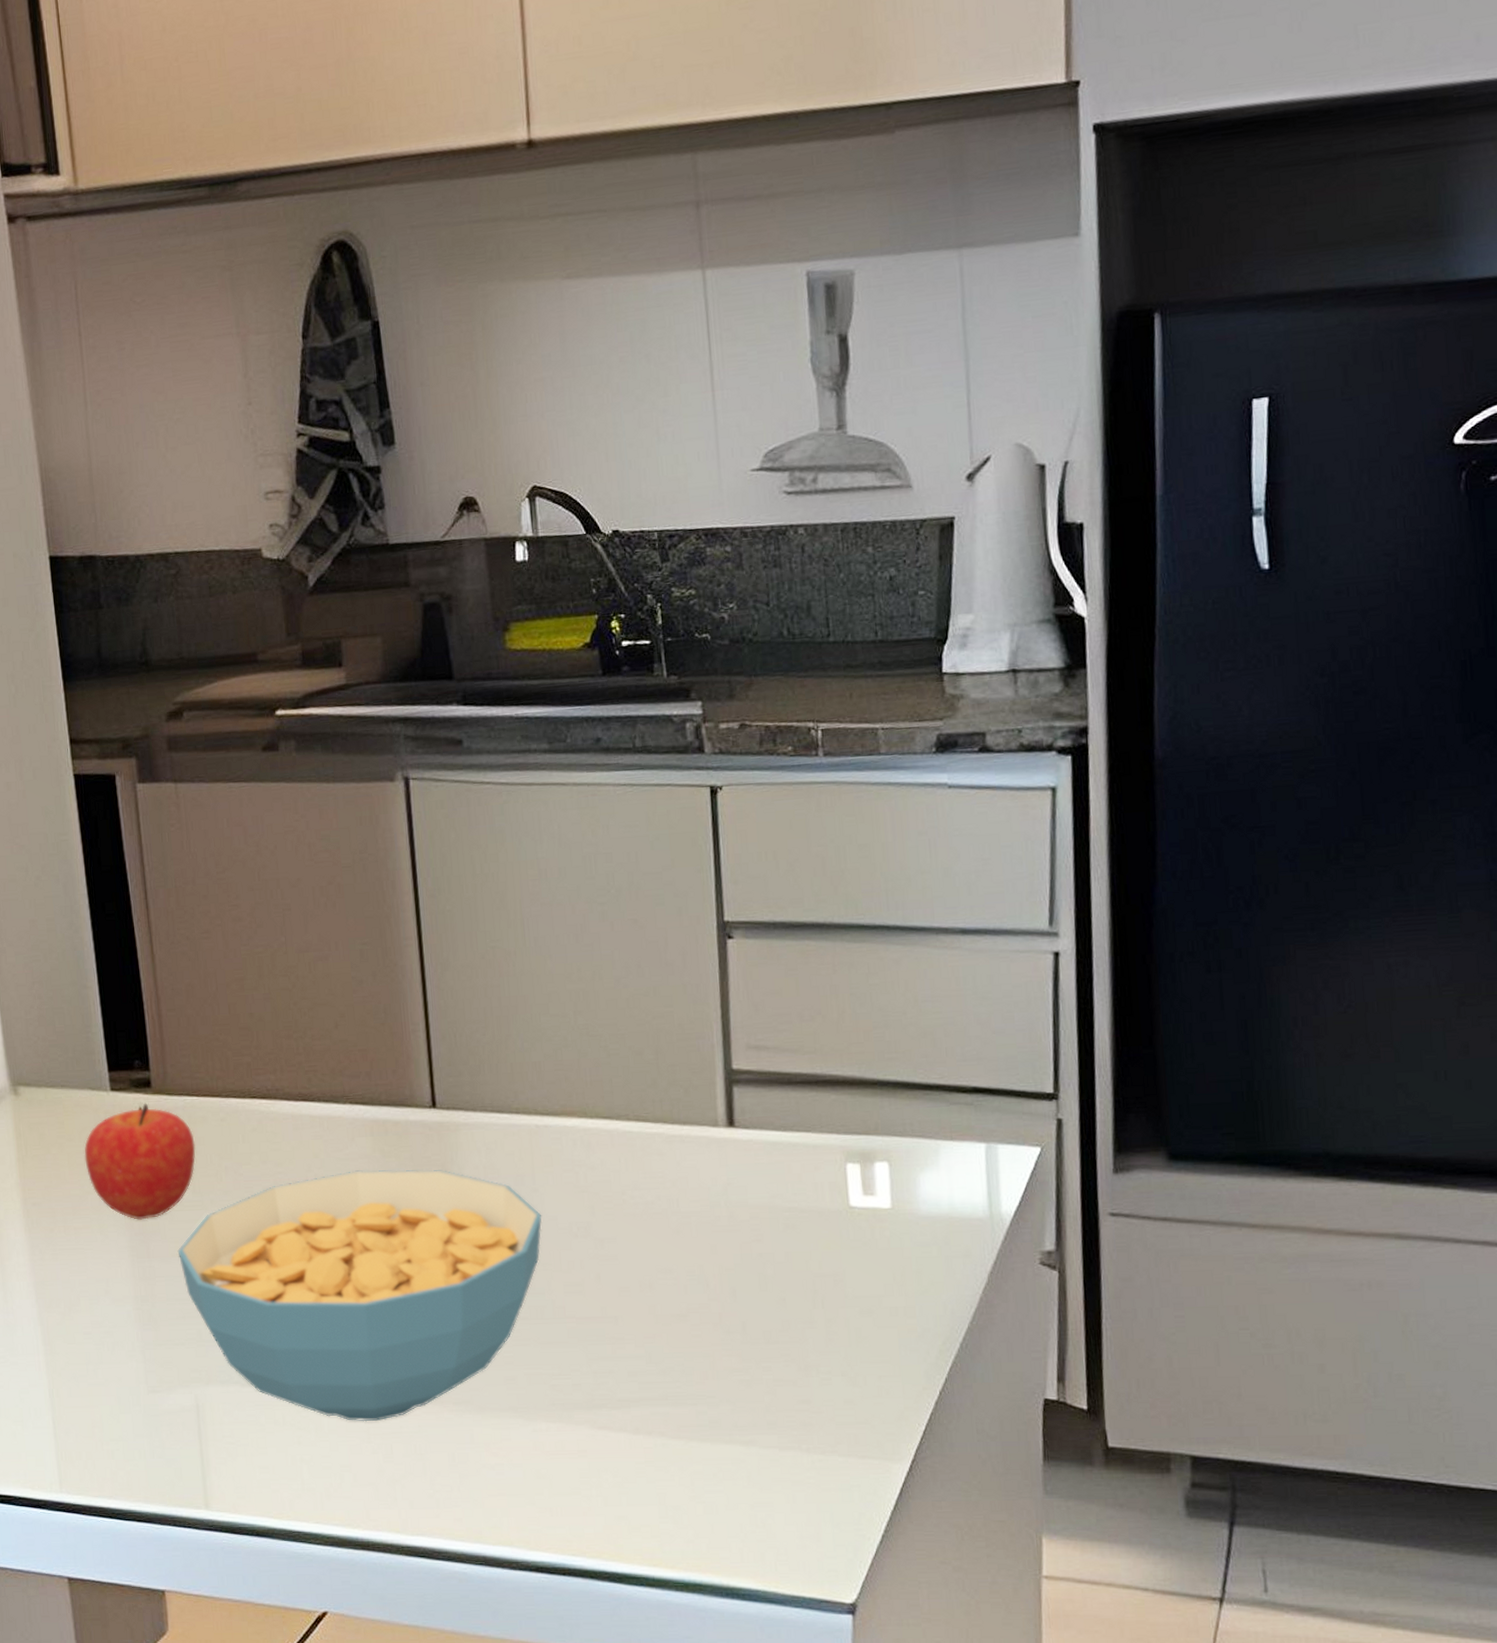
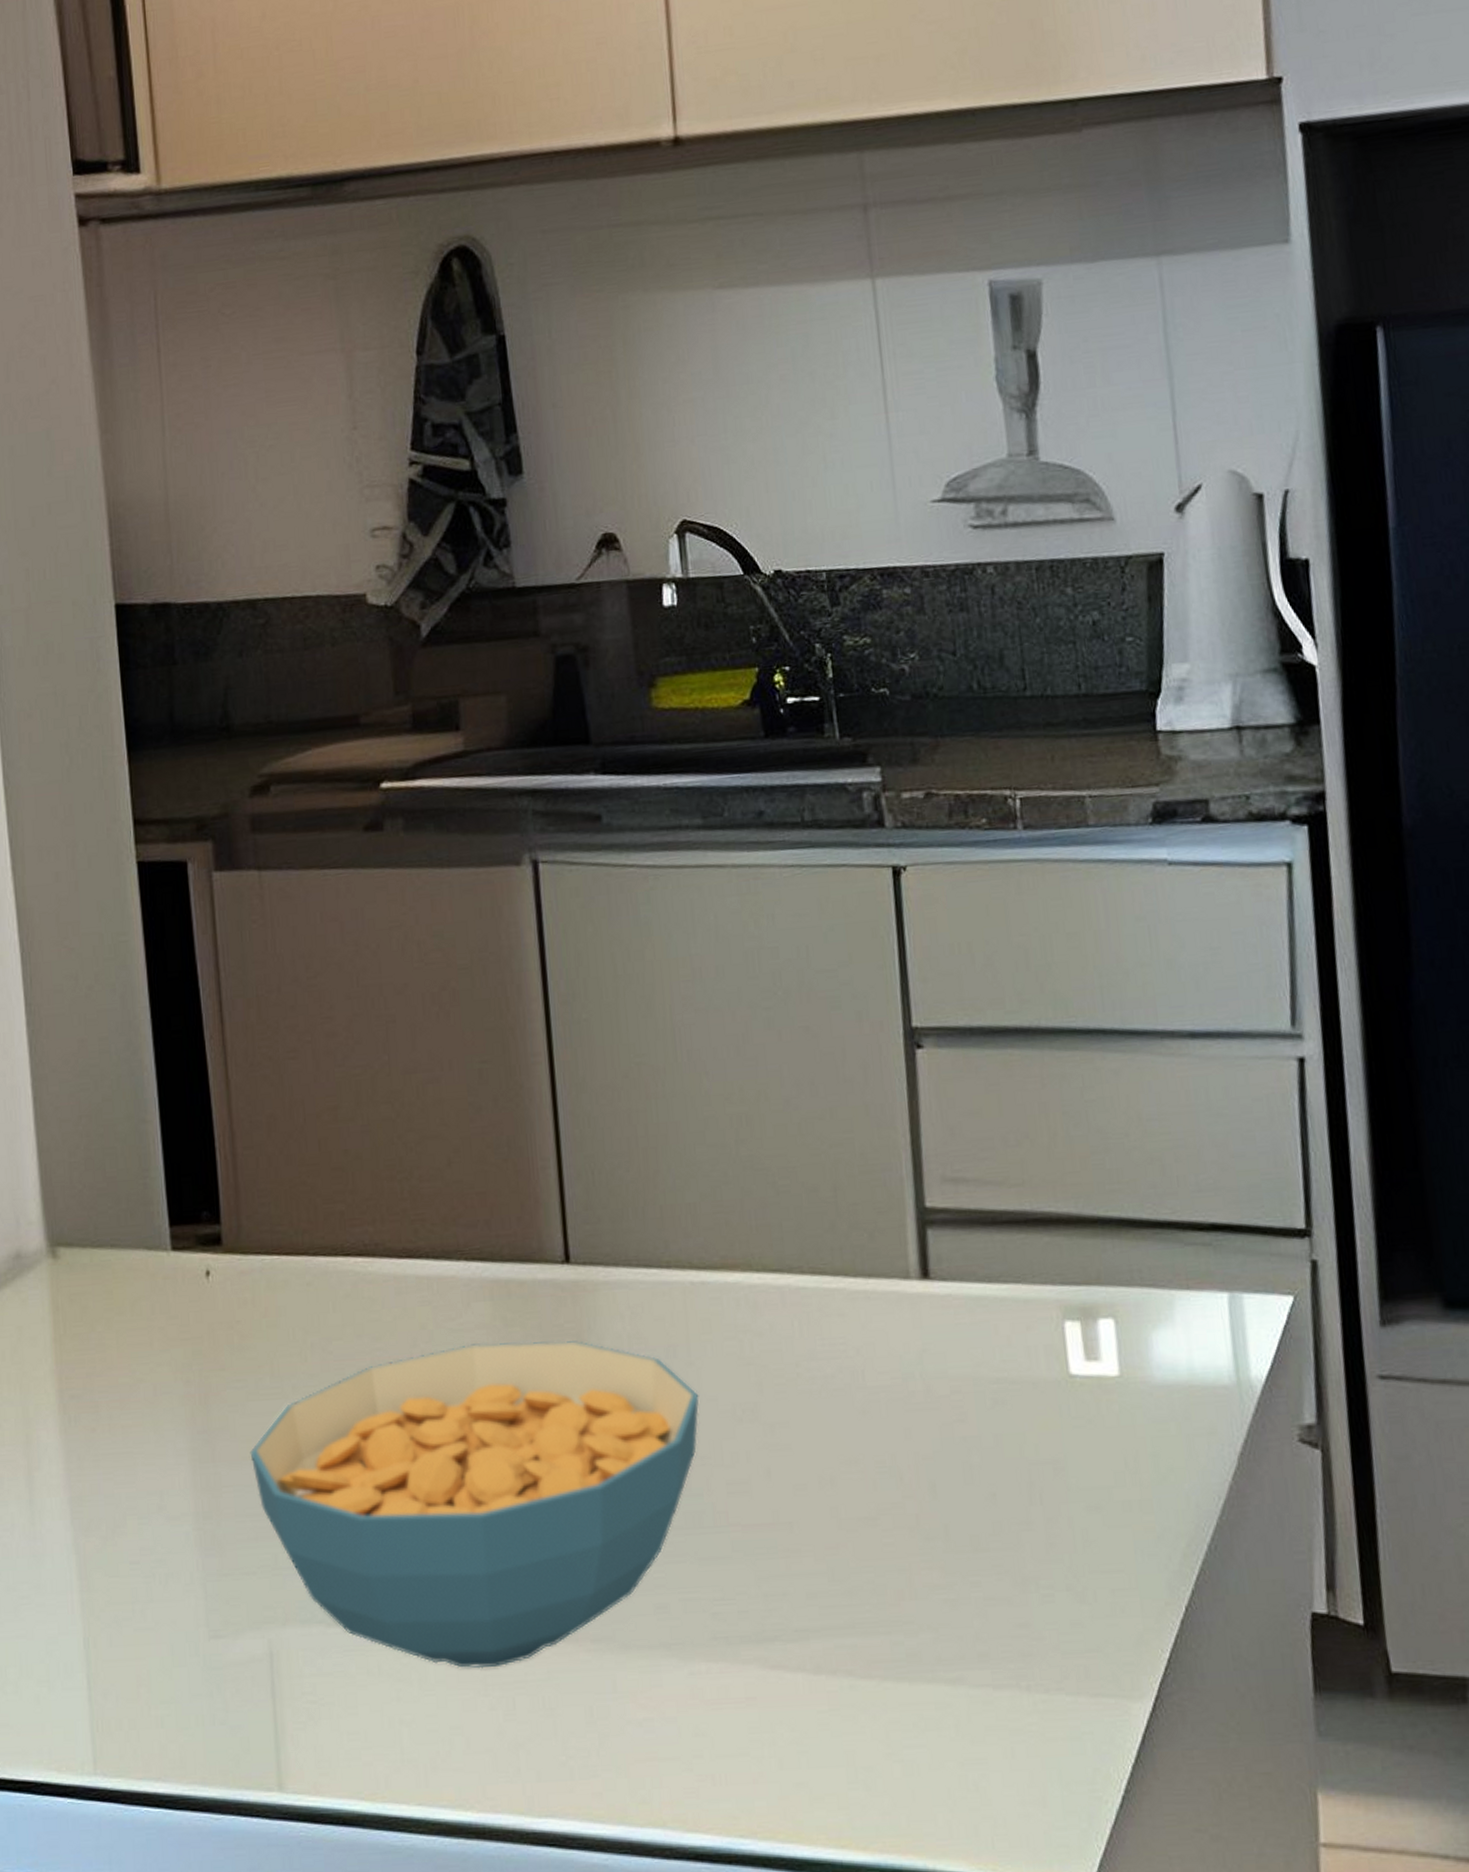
fruit: present [84,1103,196,1220] -> none [137,1264,275,1414]

